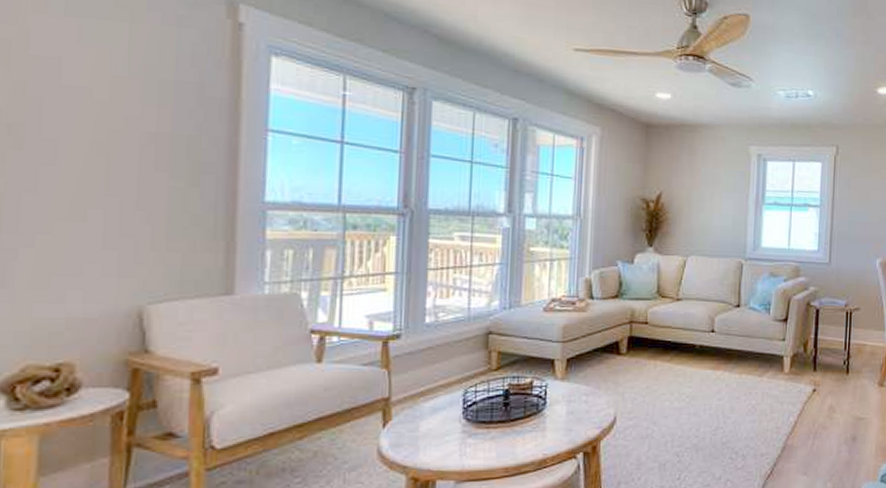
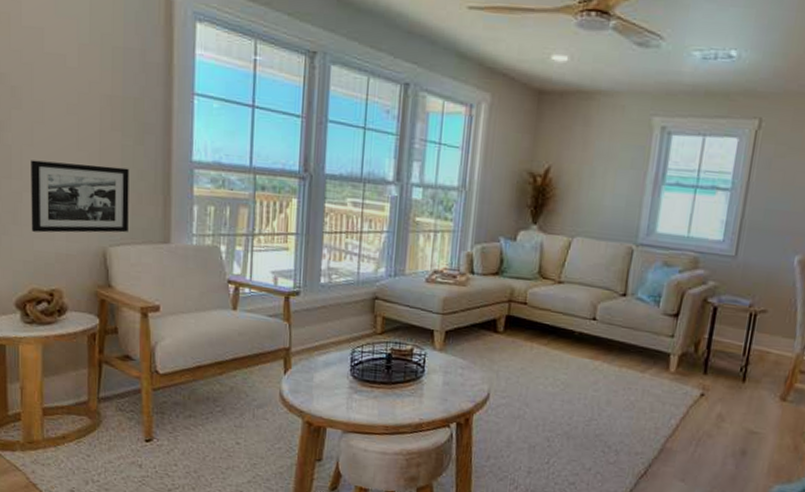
picture frame: none [29,208,179,295] -> present [31,160,129,233]

